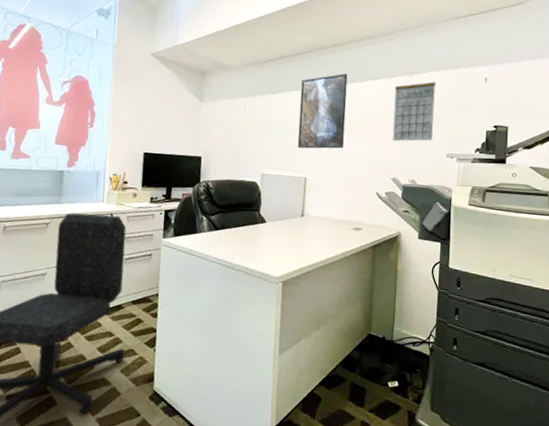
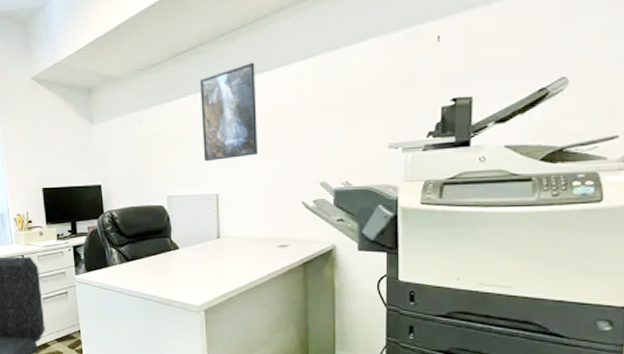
calendar: present [392,71,437,142] -> none [315,44,370,138]

